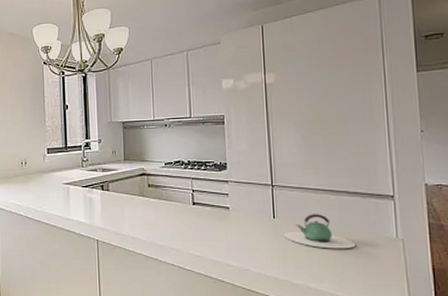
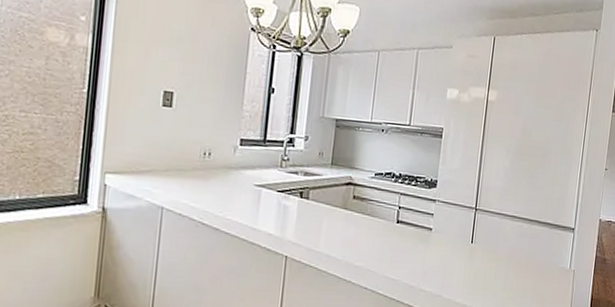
teapot: present [283,214,355,249] -> none [477,241,536,278]

